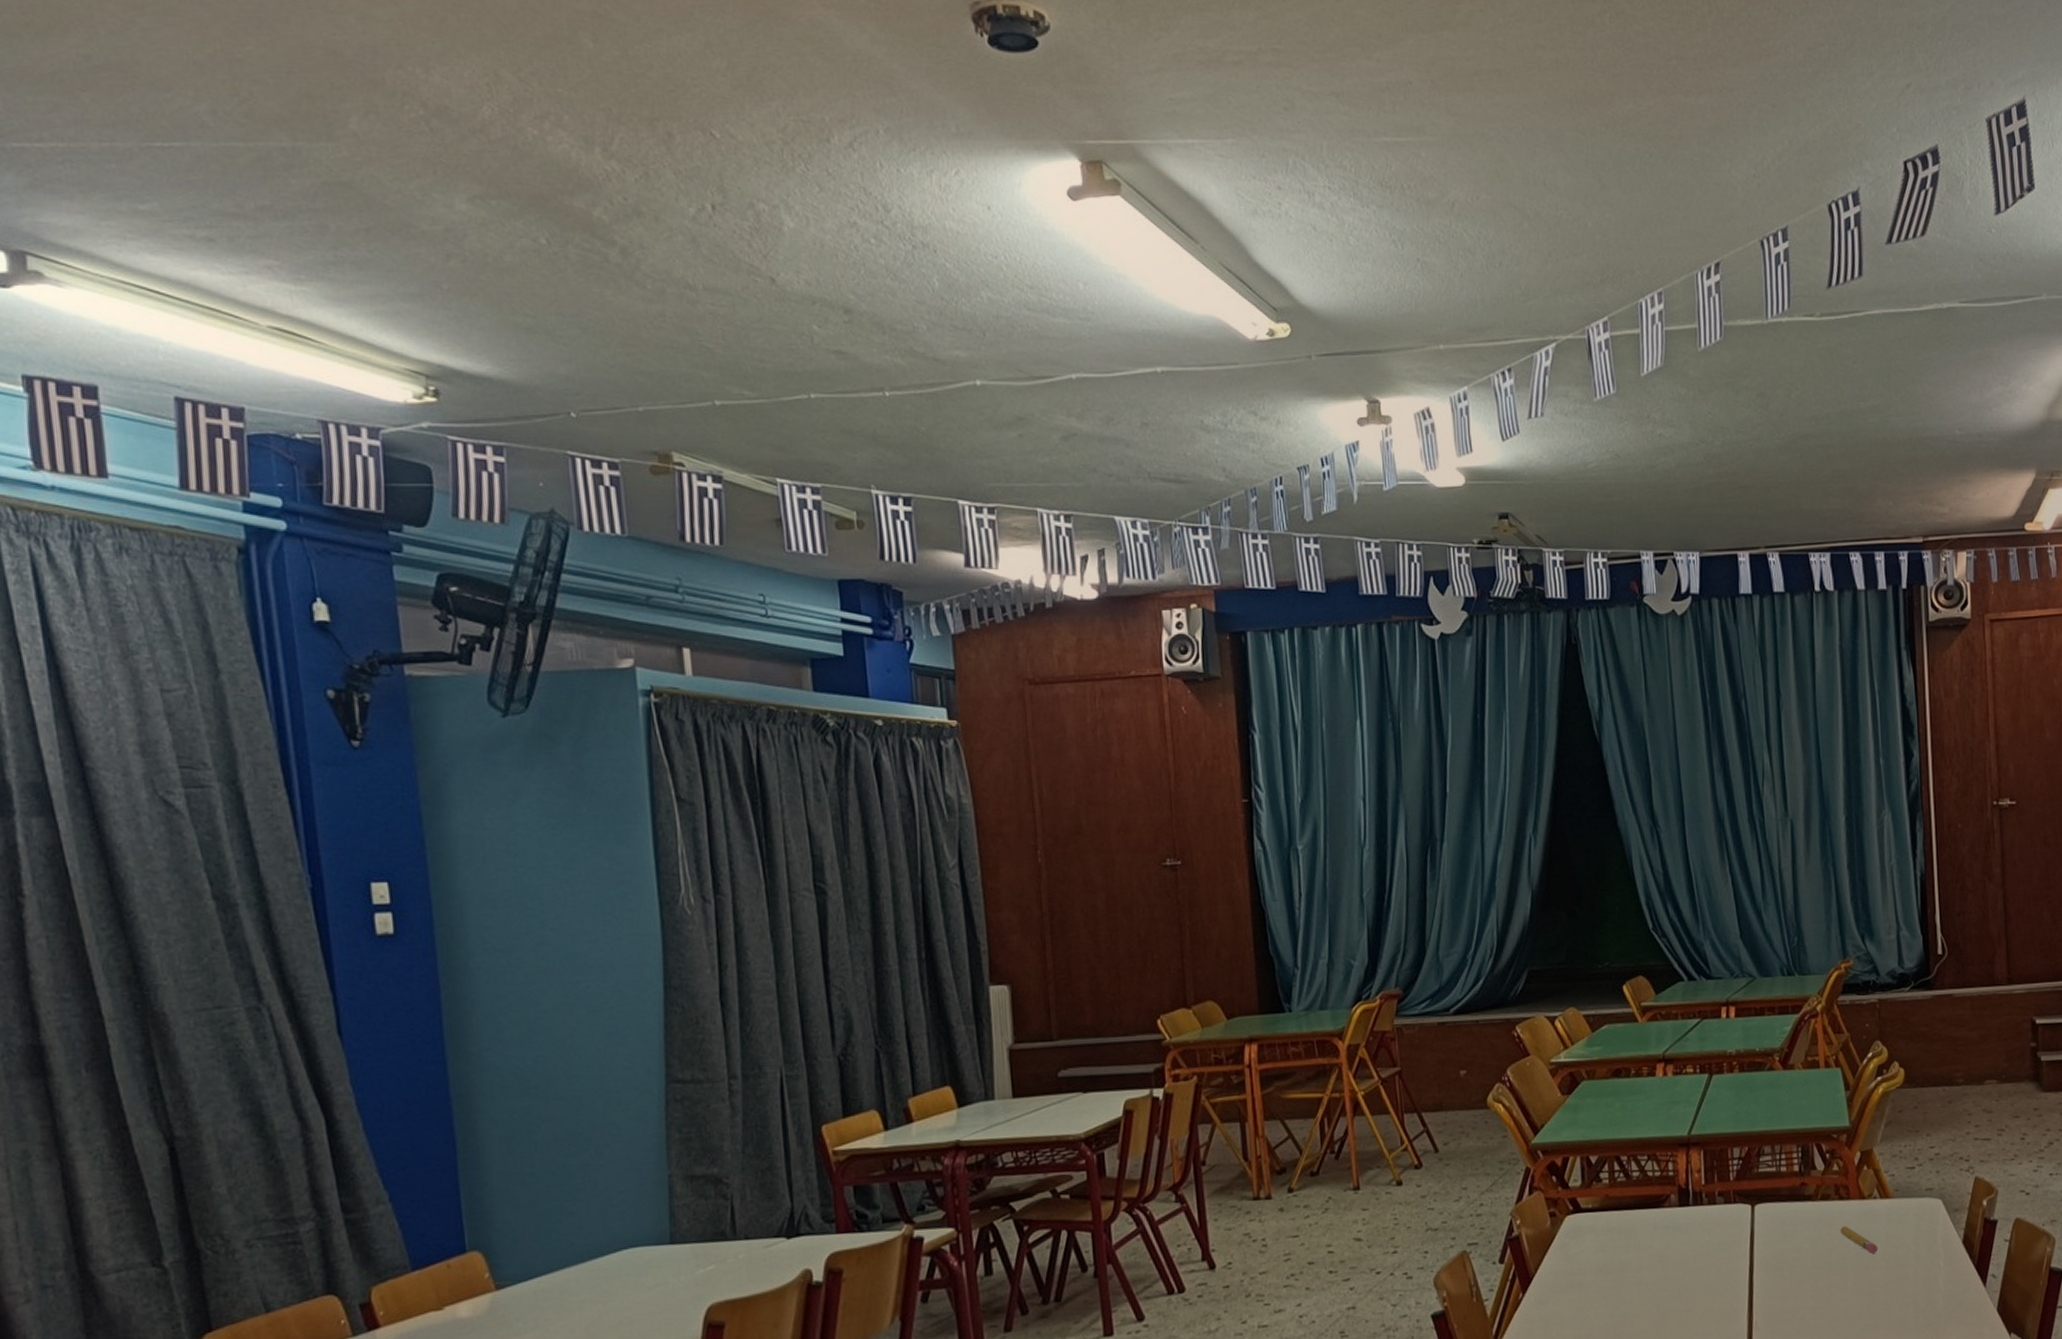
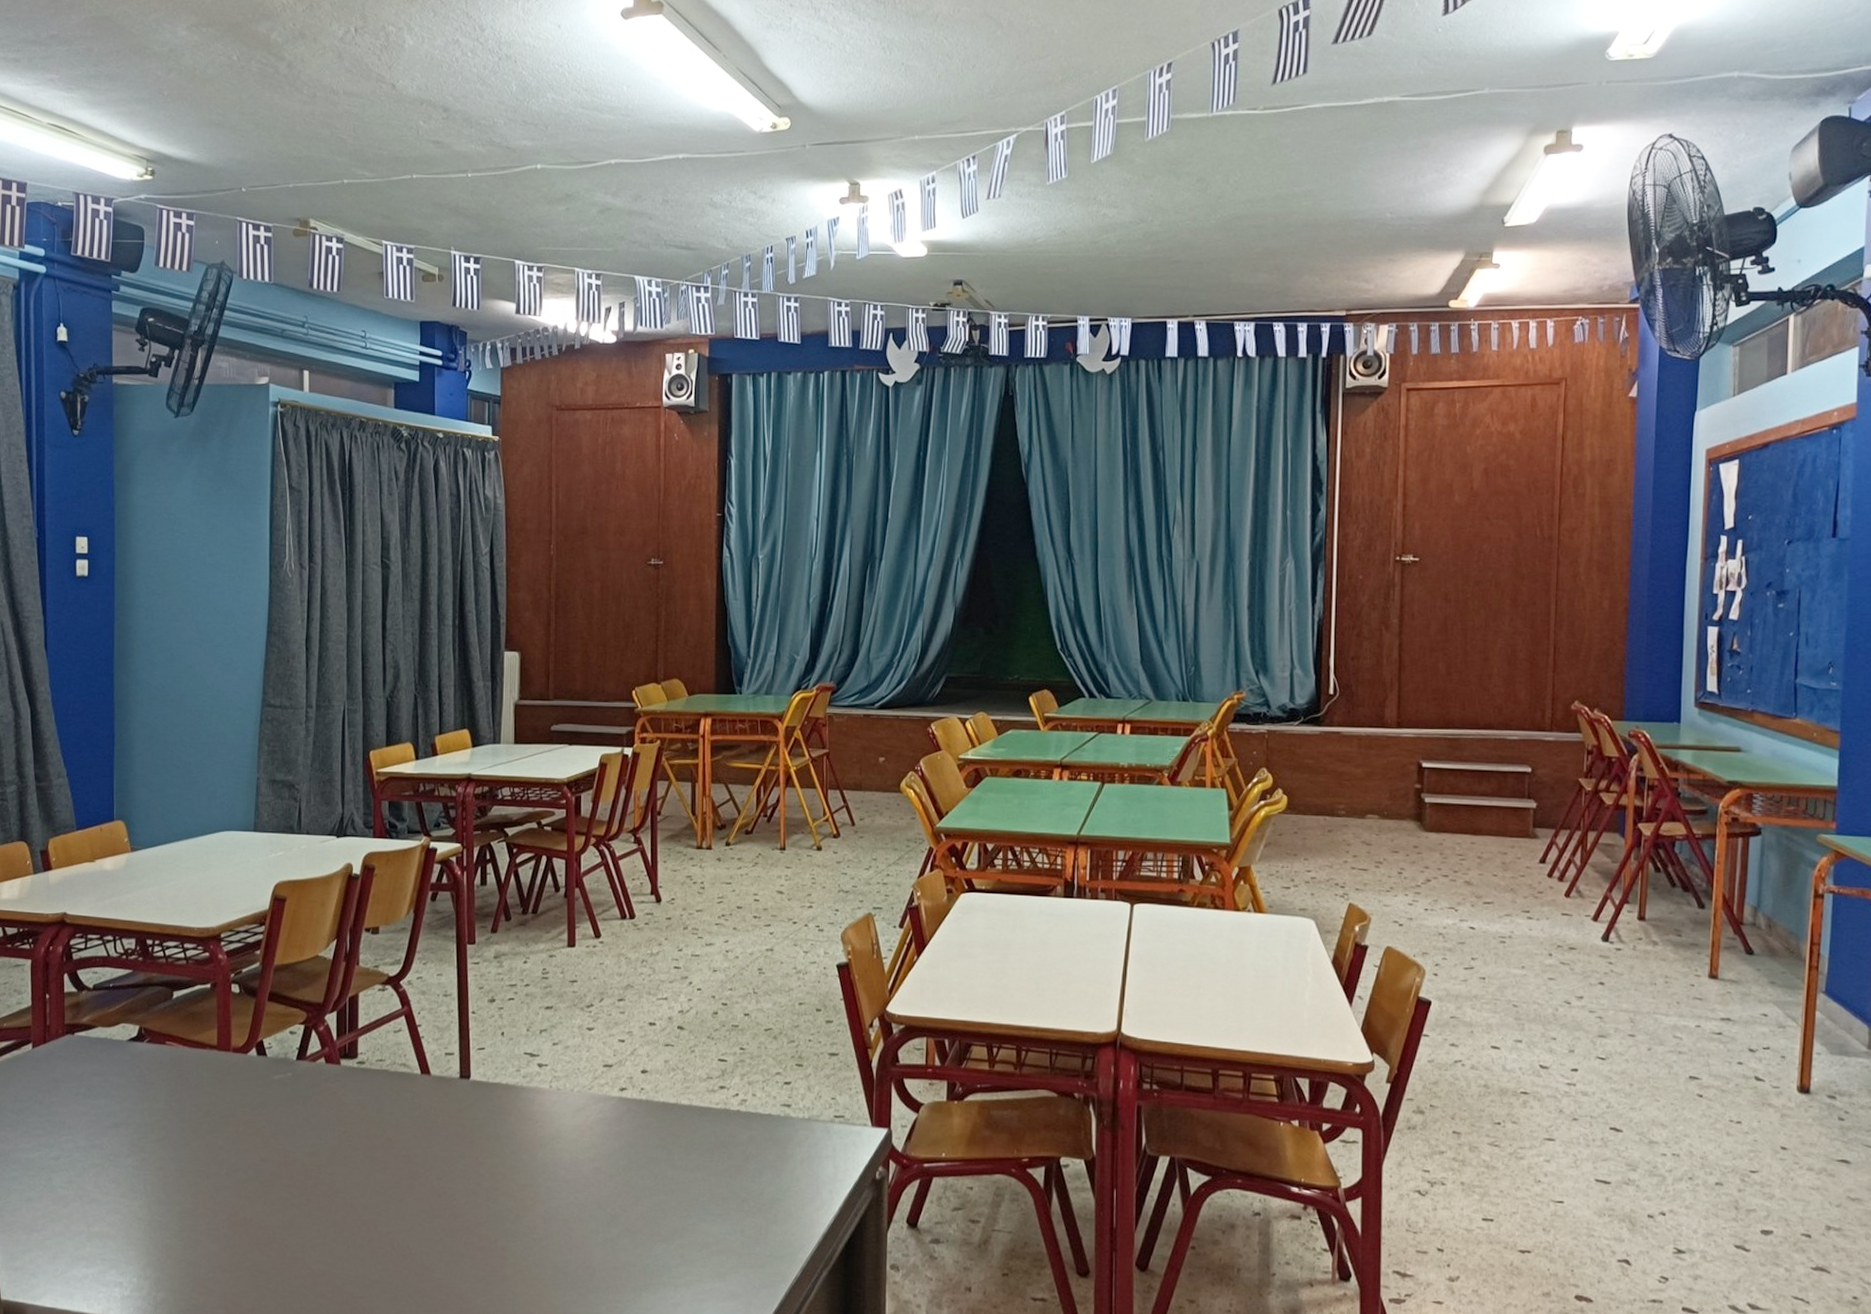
pencil: present [1840,1226,1878,1254] -> none [1213,933,1249,962]

